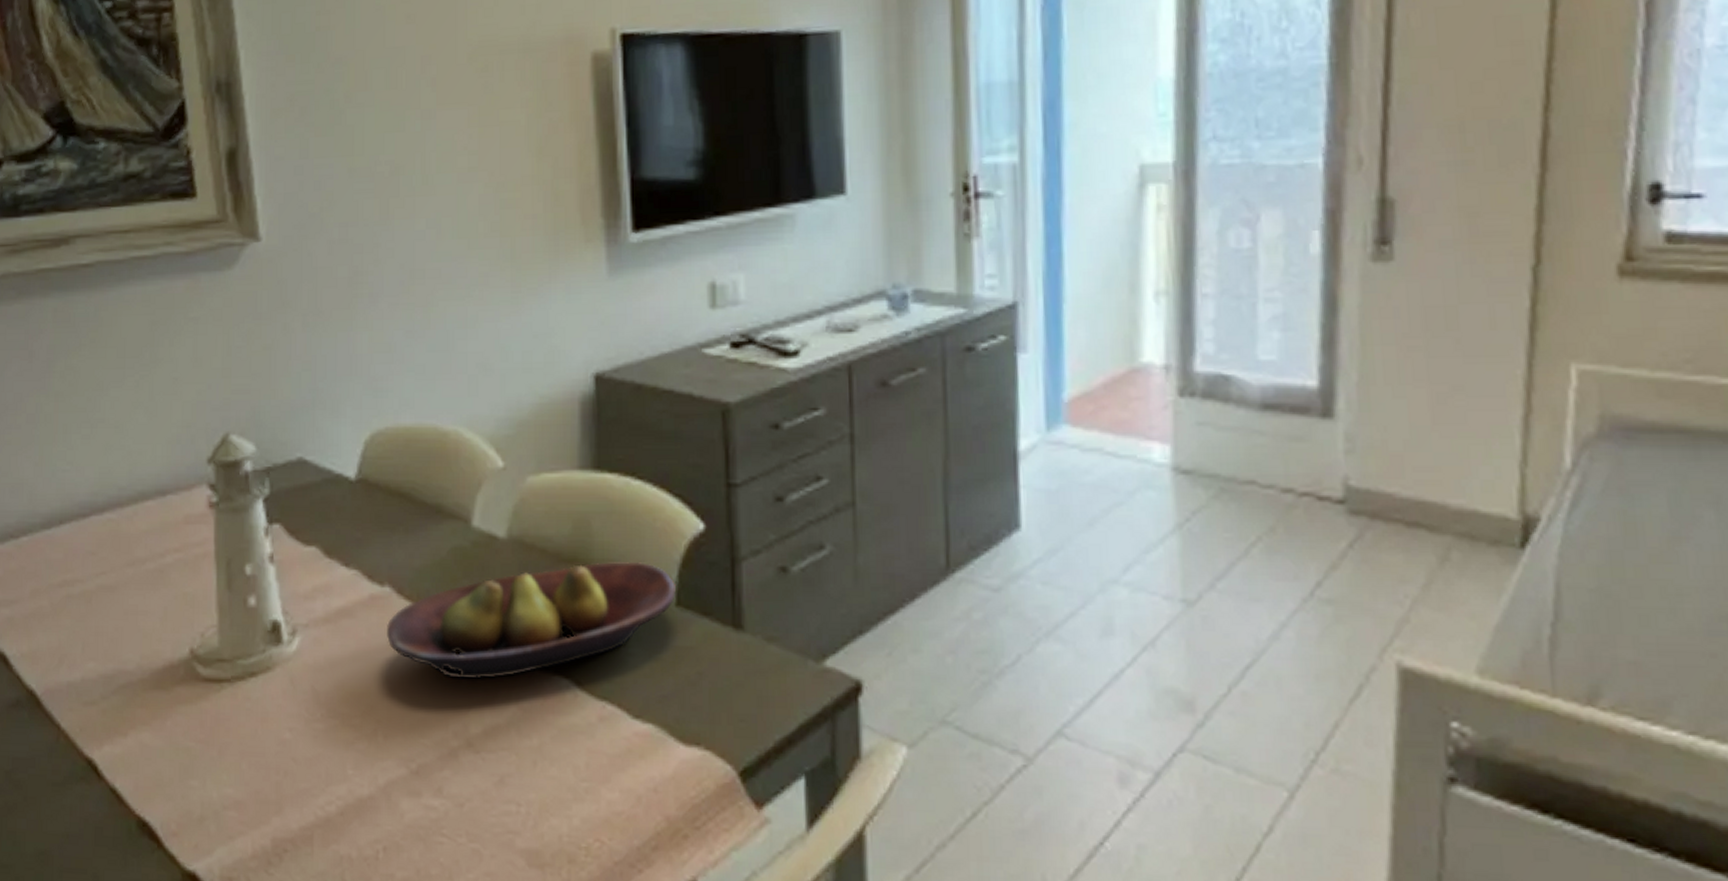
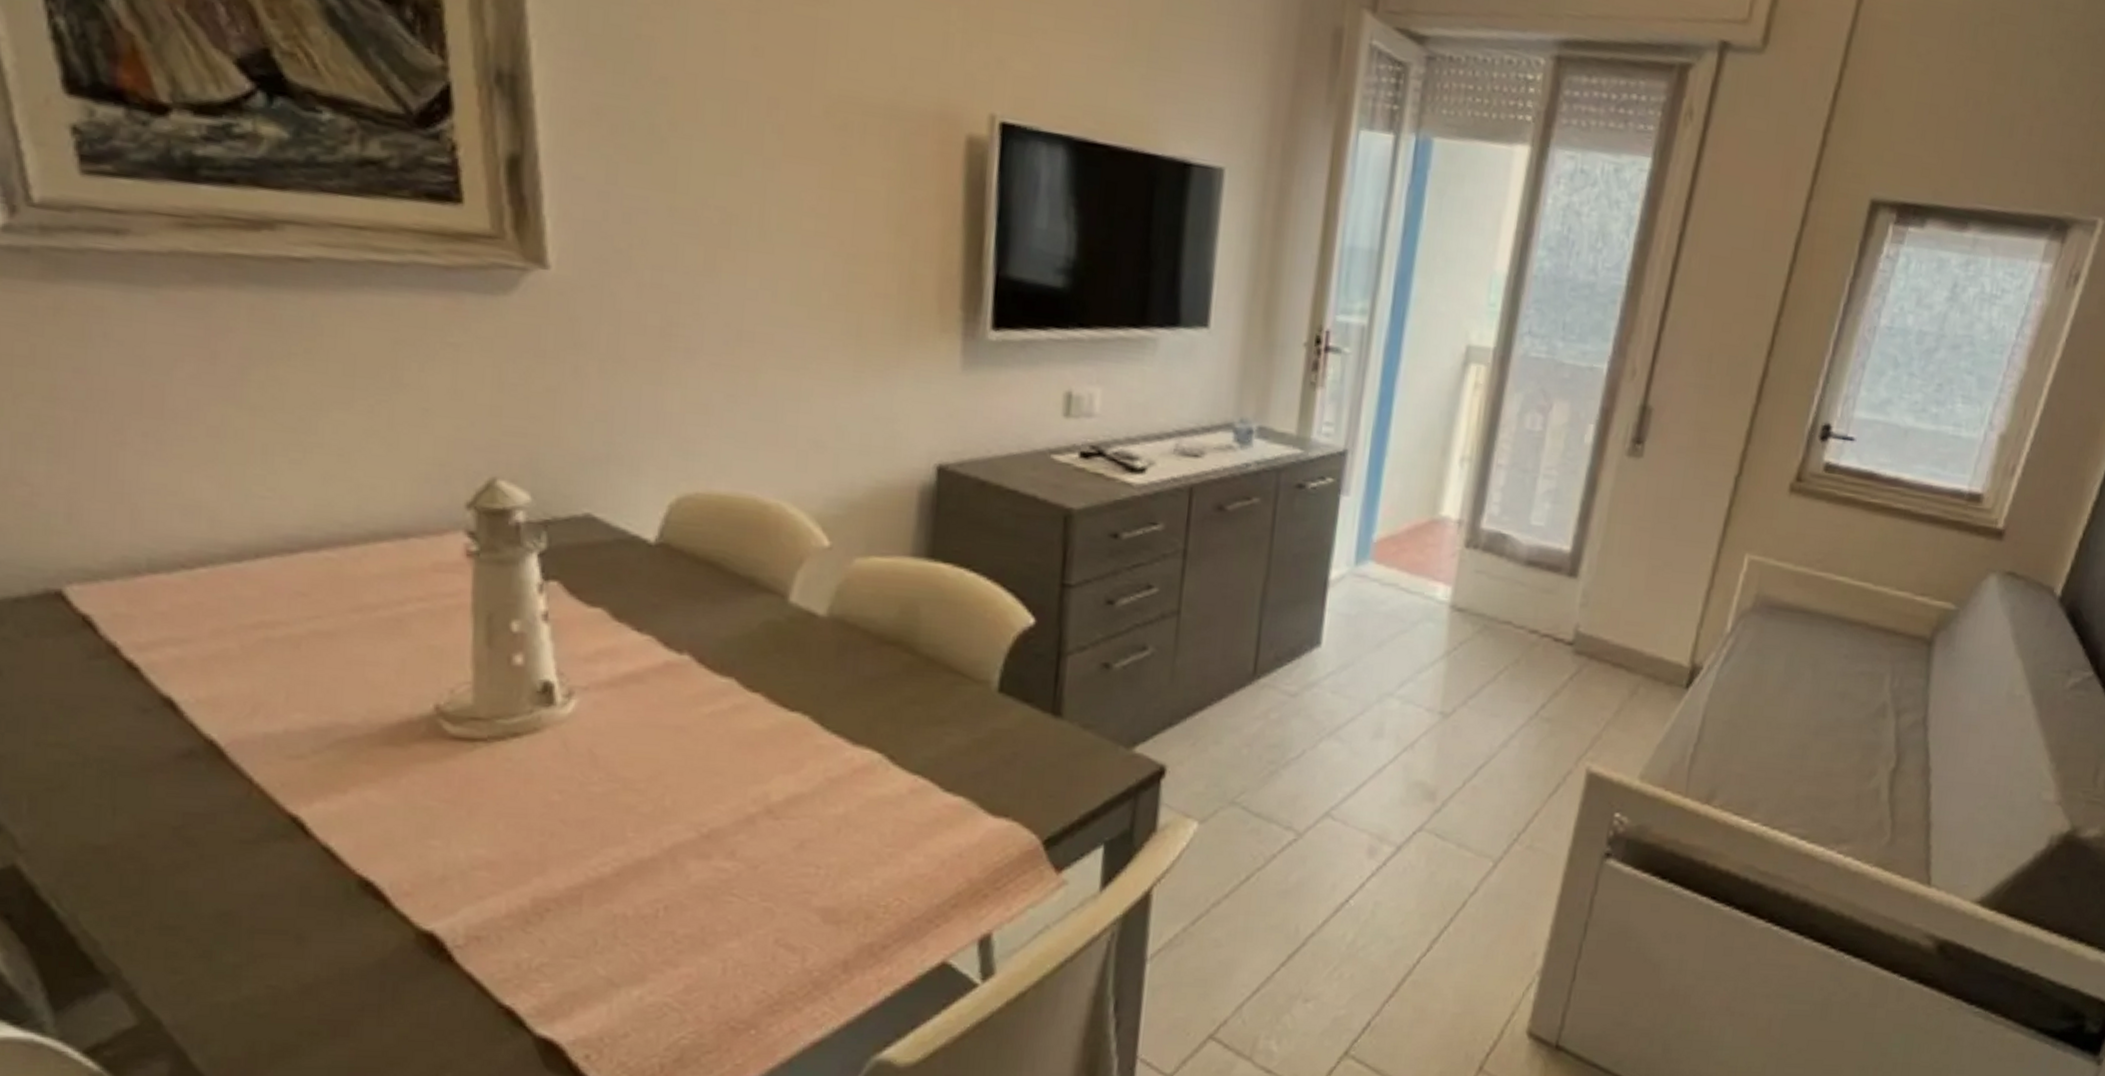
fruit bowl: present [387,562,676,680] -> none [682,647,1000,751]

